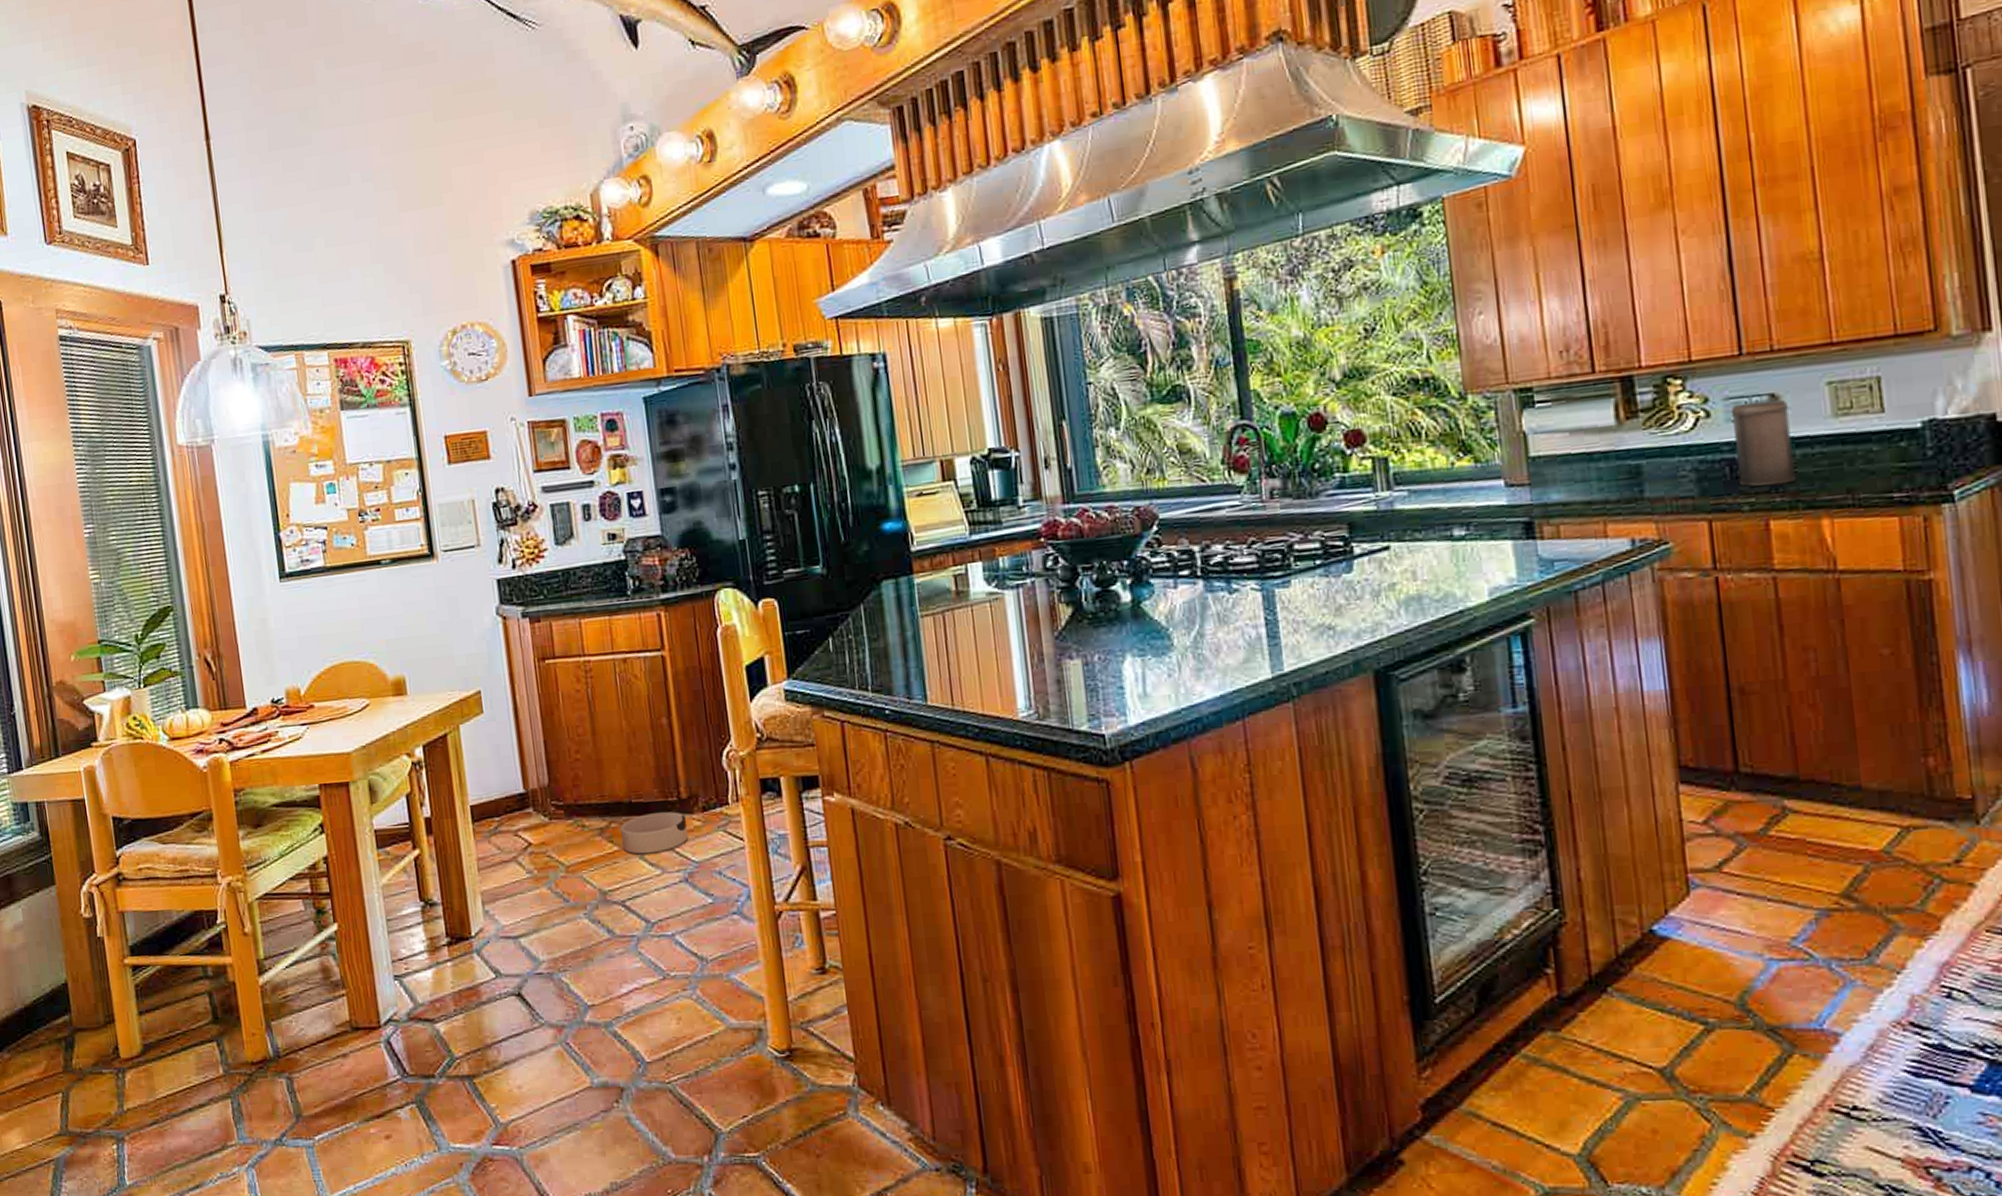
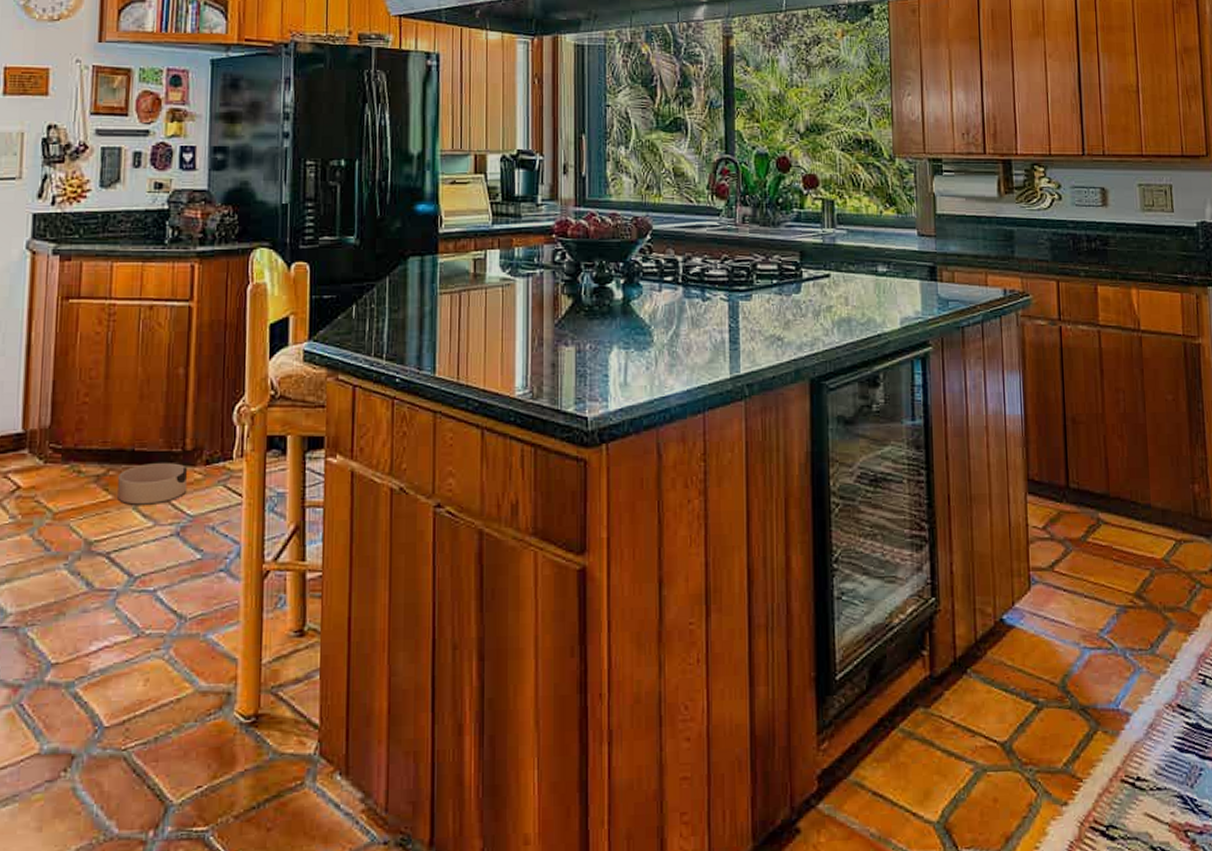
canister: present [1730,399,1797,487] -> none [1075,192,1116,259]

